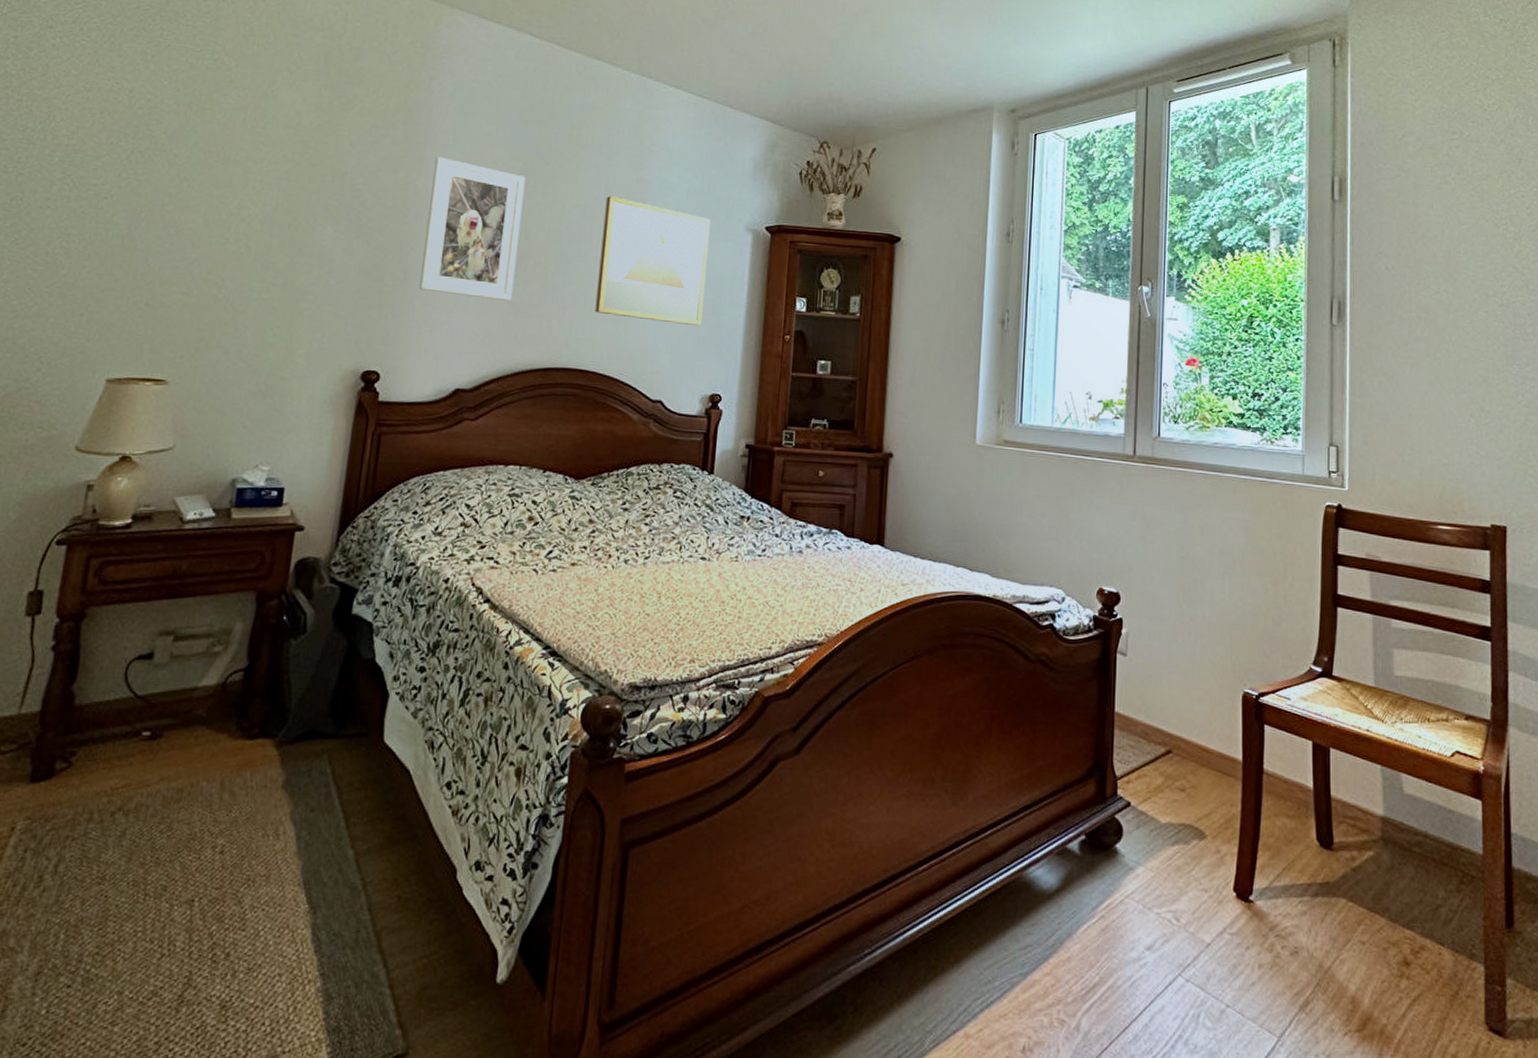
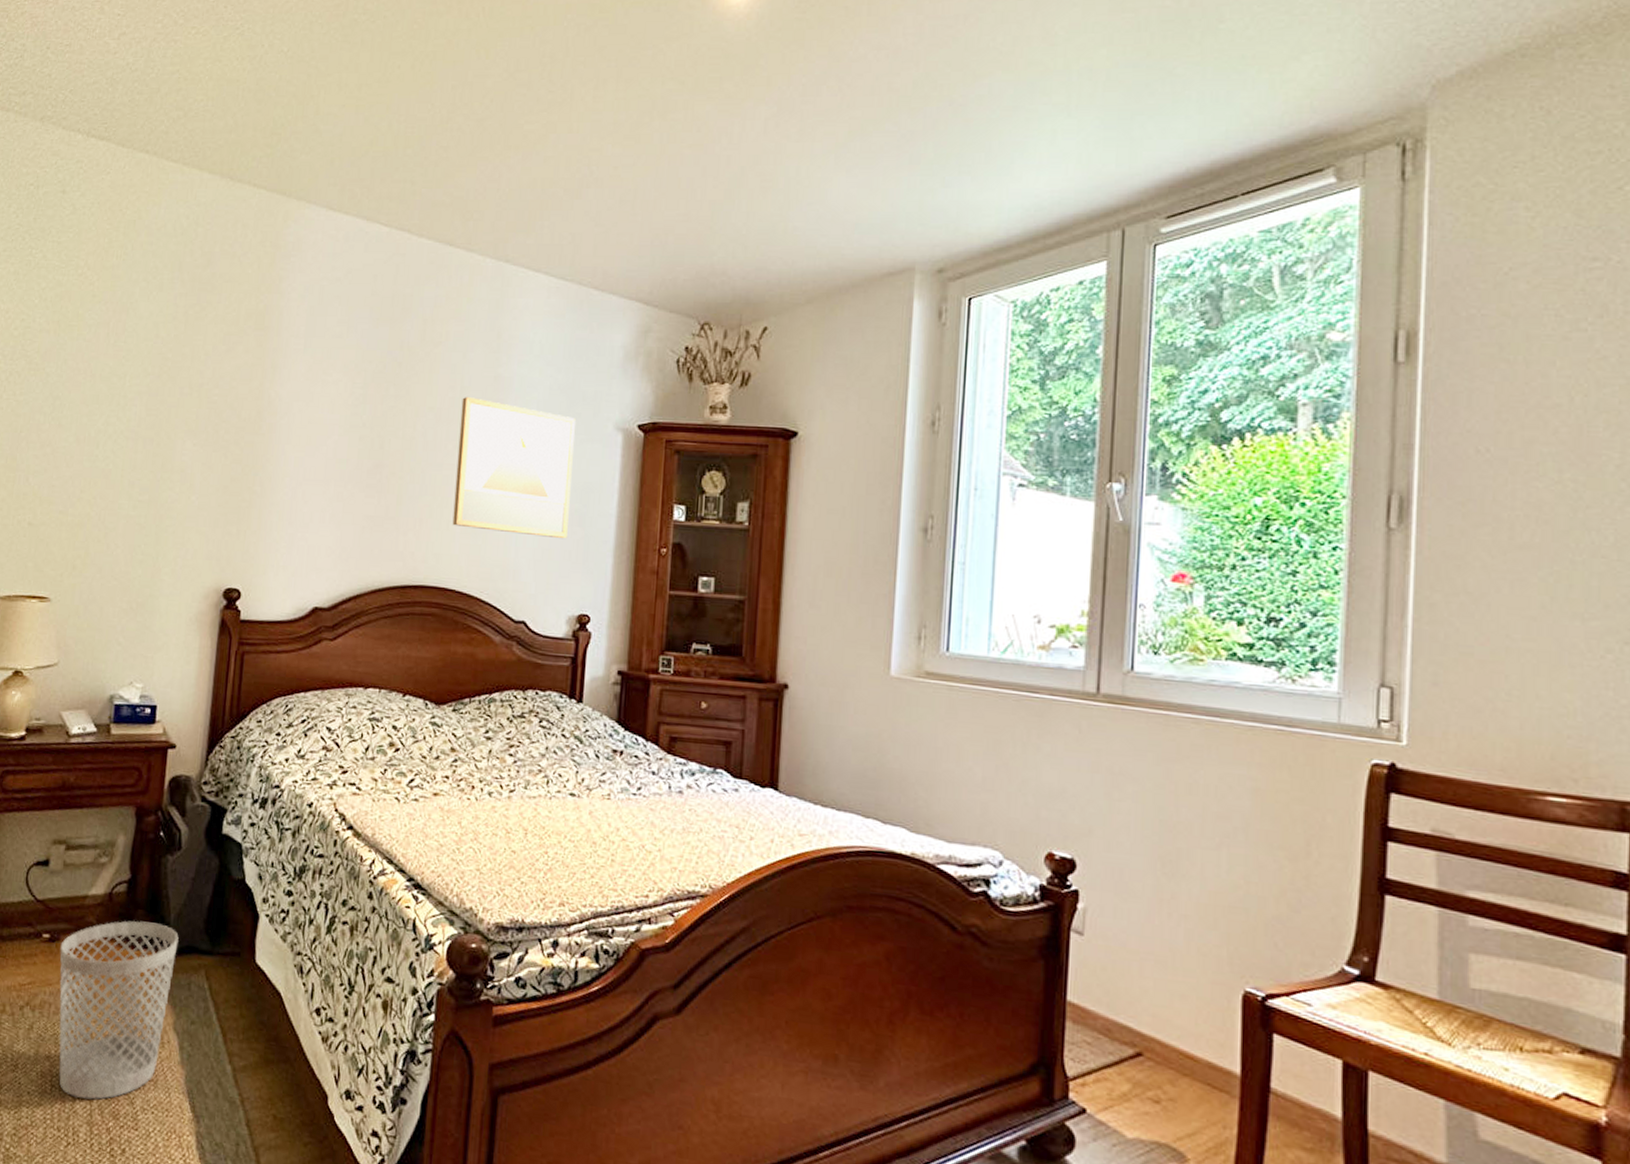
wastebasket: none [154,709,300,905] -> present [59,921,179,1100]
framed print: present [419,157,526,302] -> none [276,363,378,515]

